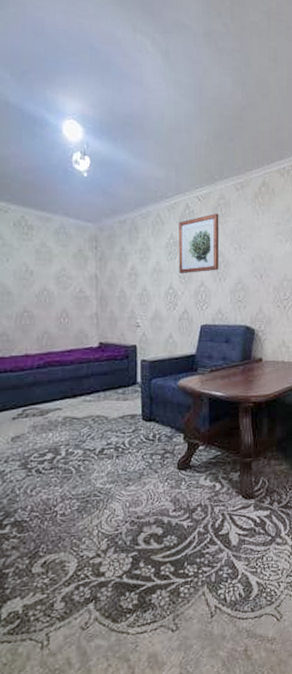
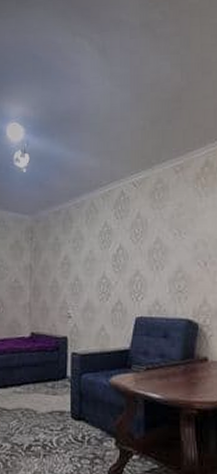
wall art: present [178,213,220,274] -> none [113,198,157,263]

